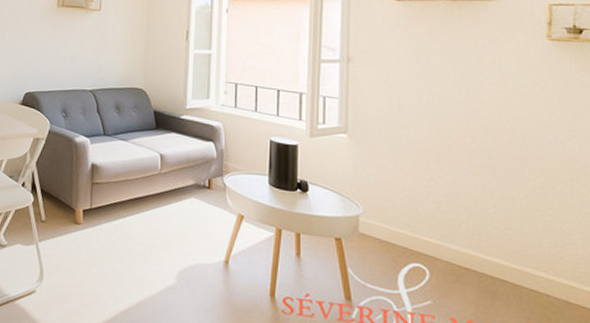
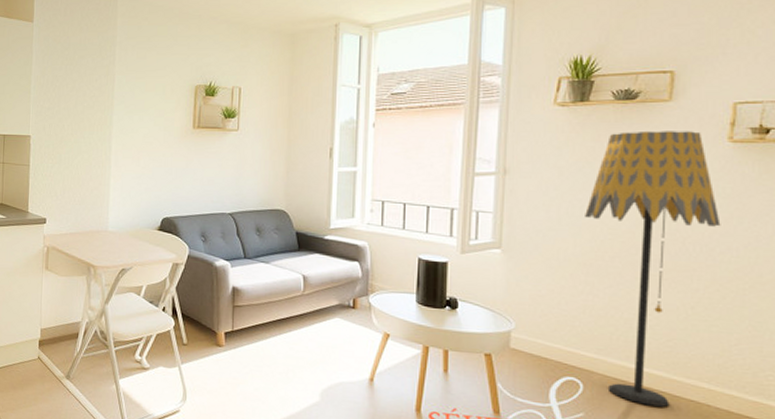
floor lamp: none [423,26,546,296] -> present [585,130,721,407]

